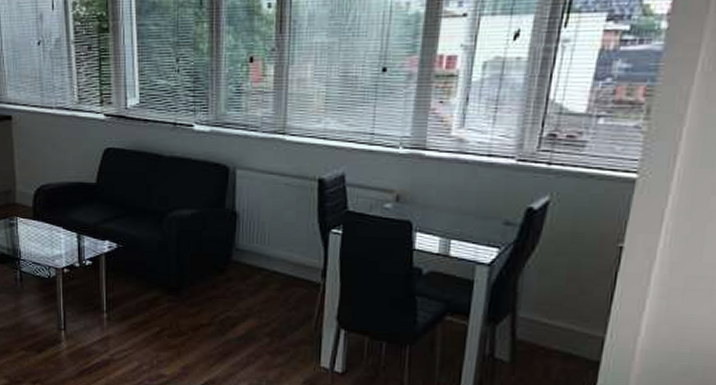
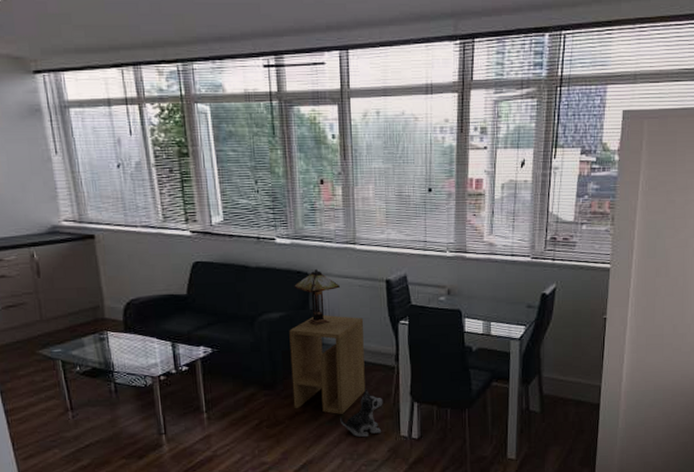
side table: none [199,216,288,332] -> present [289,315,366,414]
table lamp: none [210,162,262,228] -> present [294,269,340,326]
plush toy: none [250,305,303,363] -> present [340,388,383,438]

